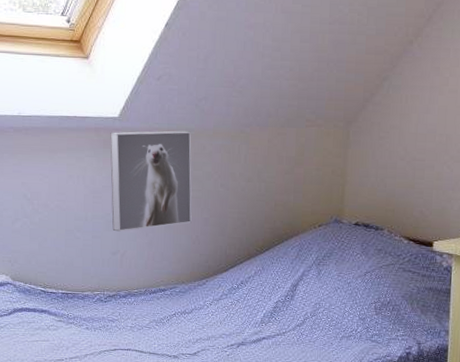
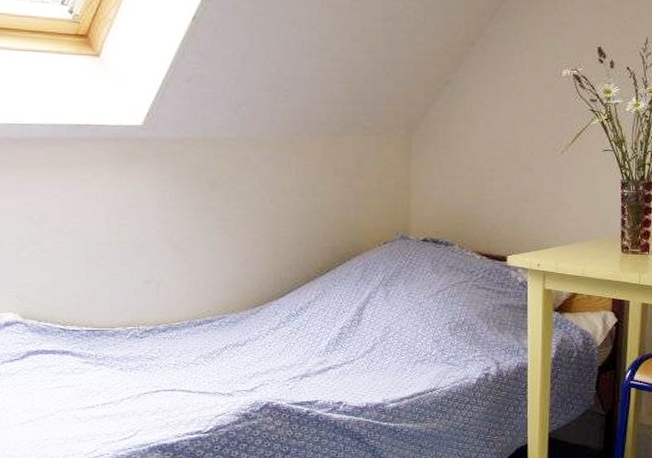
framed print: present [110,130,192,232] -> none [133,140,239,257]

